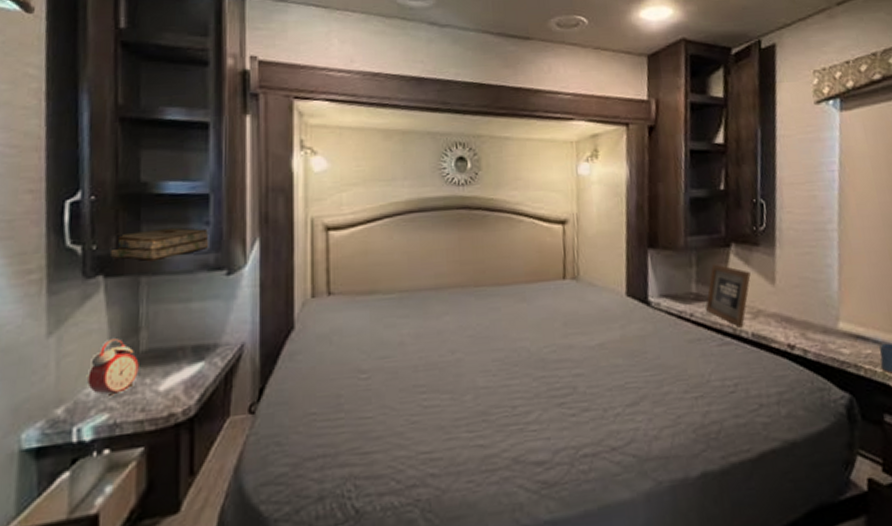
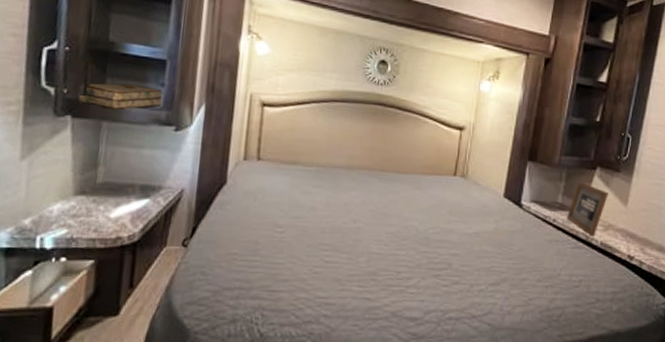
alarm clock: present [87,339,139,396] -> none [51,169,96,215]

